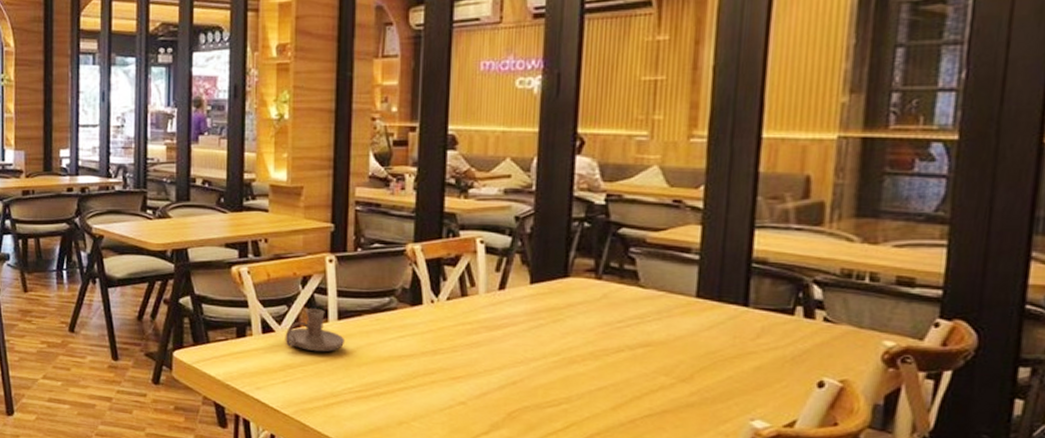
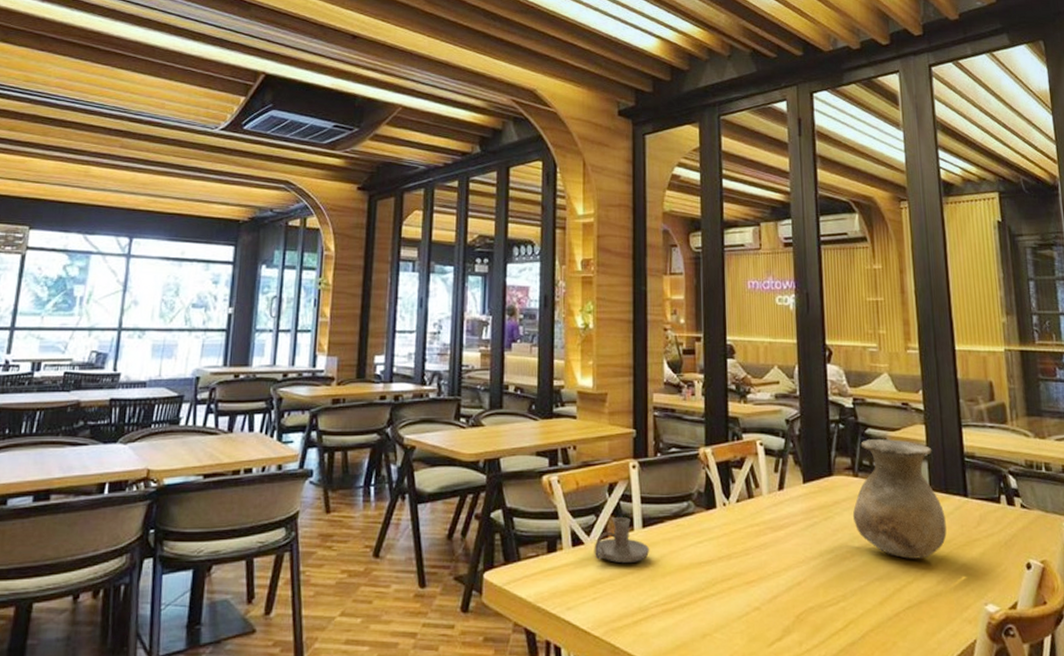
vase: none [589,240,713,368] -> present [852,439,947,559]

